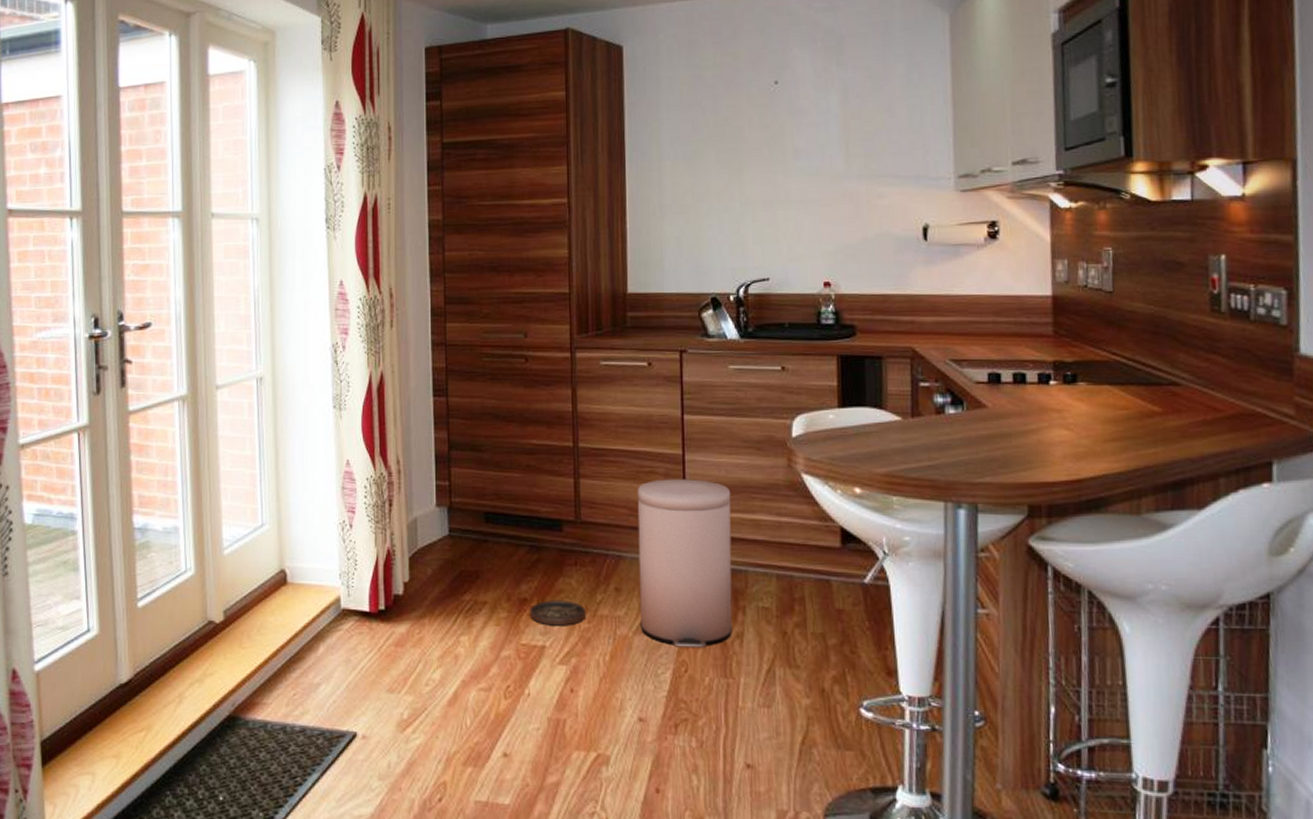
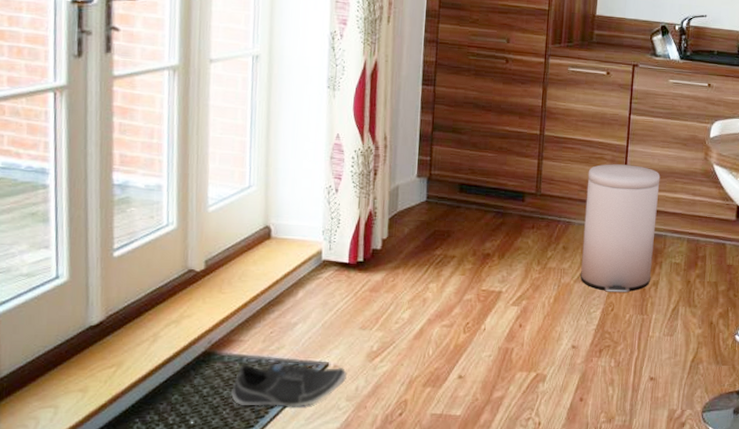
shoe: none [258,731,377,786] -> present [231,363,347,407]
pet bowl: present [530,600,585,626] -> none [491,255,538,276]

